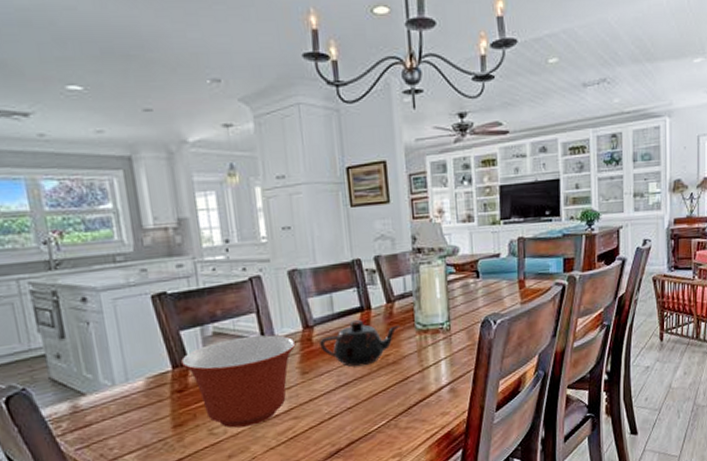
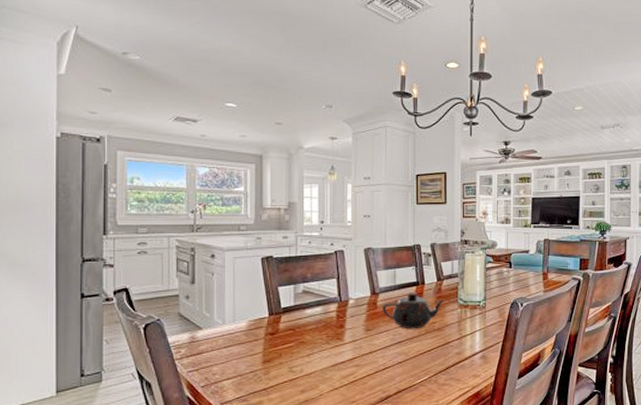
mixing bowl: present [180,335,296,428] -> none [275,297,364,368]

